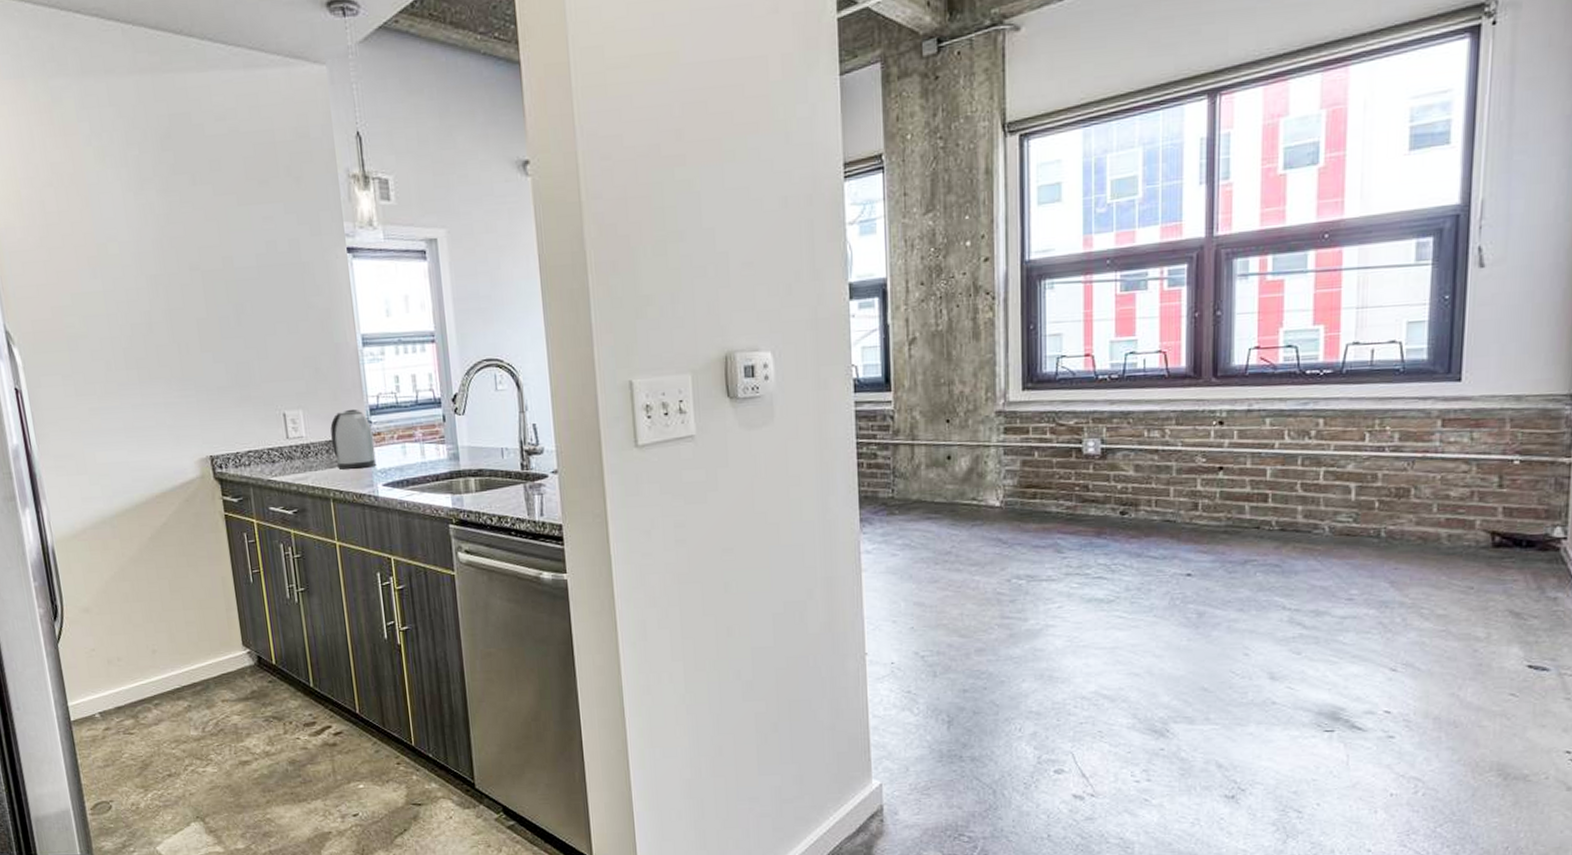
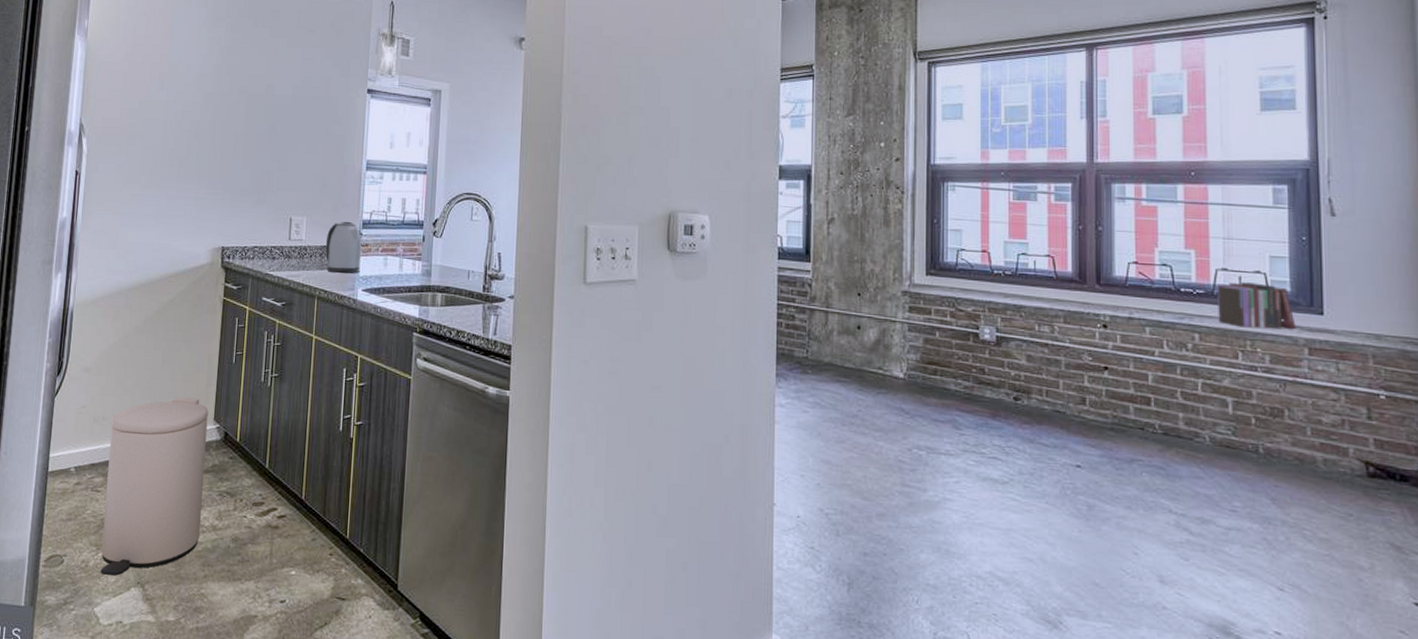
pedal bin: none [127,625,254,815] -> present [100,396,209,576]
books: none [1345,354,1430,407] -> present [1217,282,1296,330]

